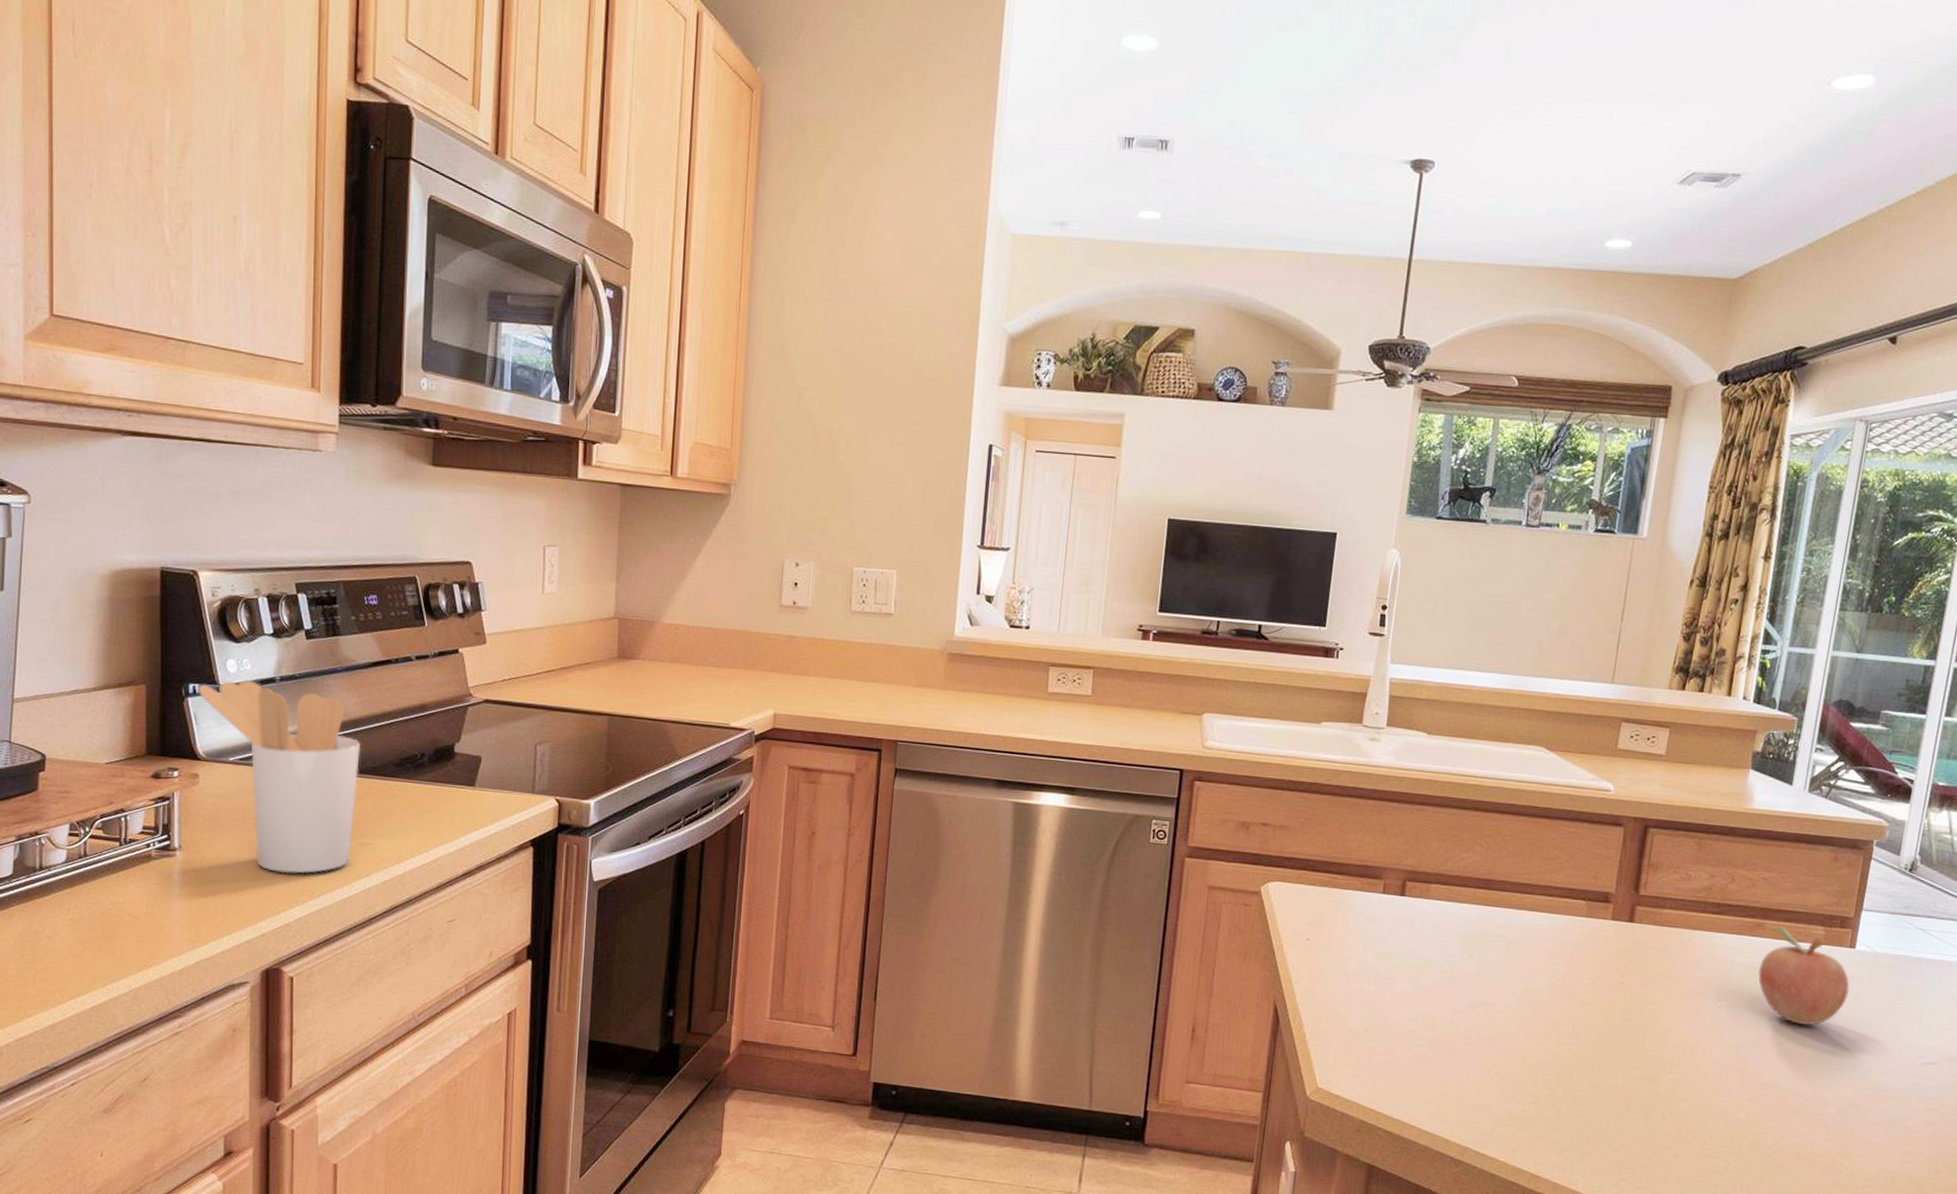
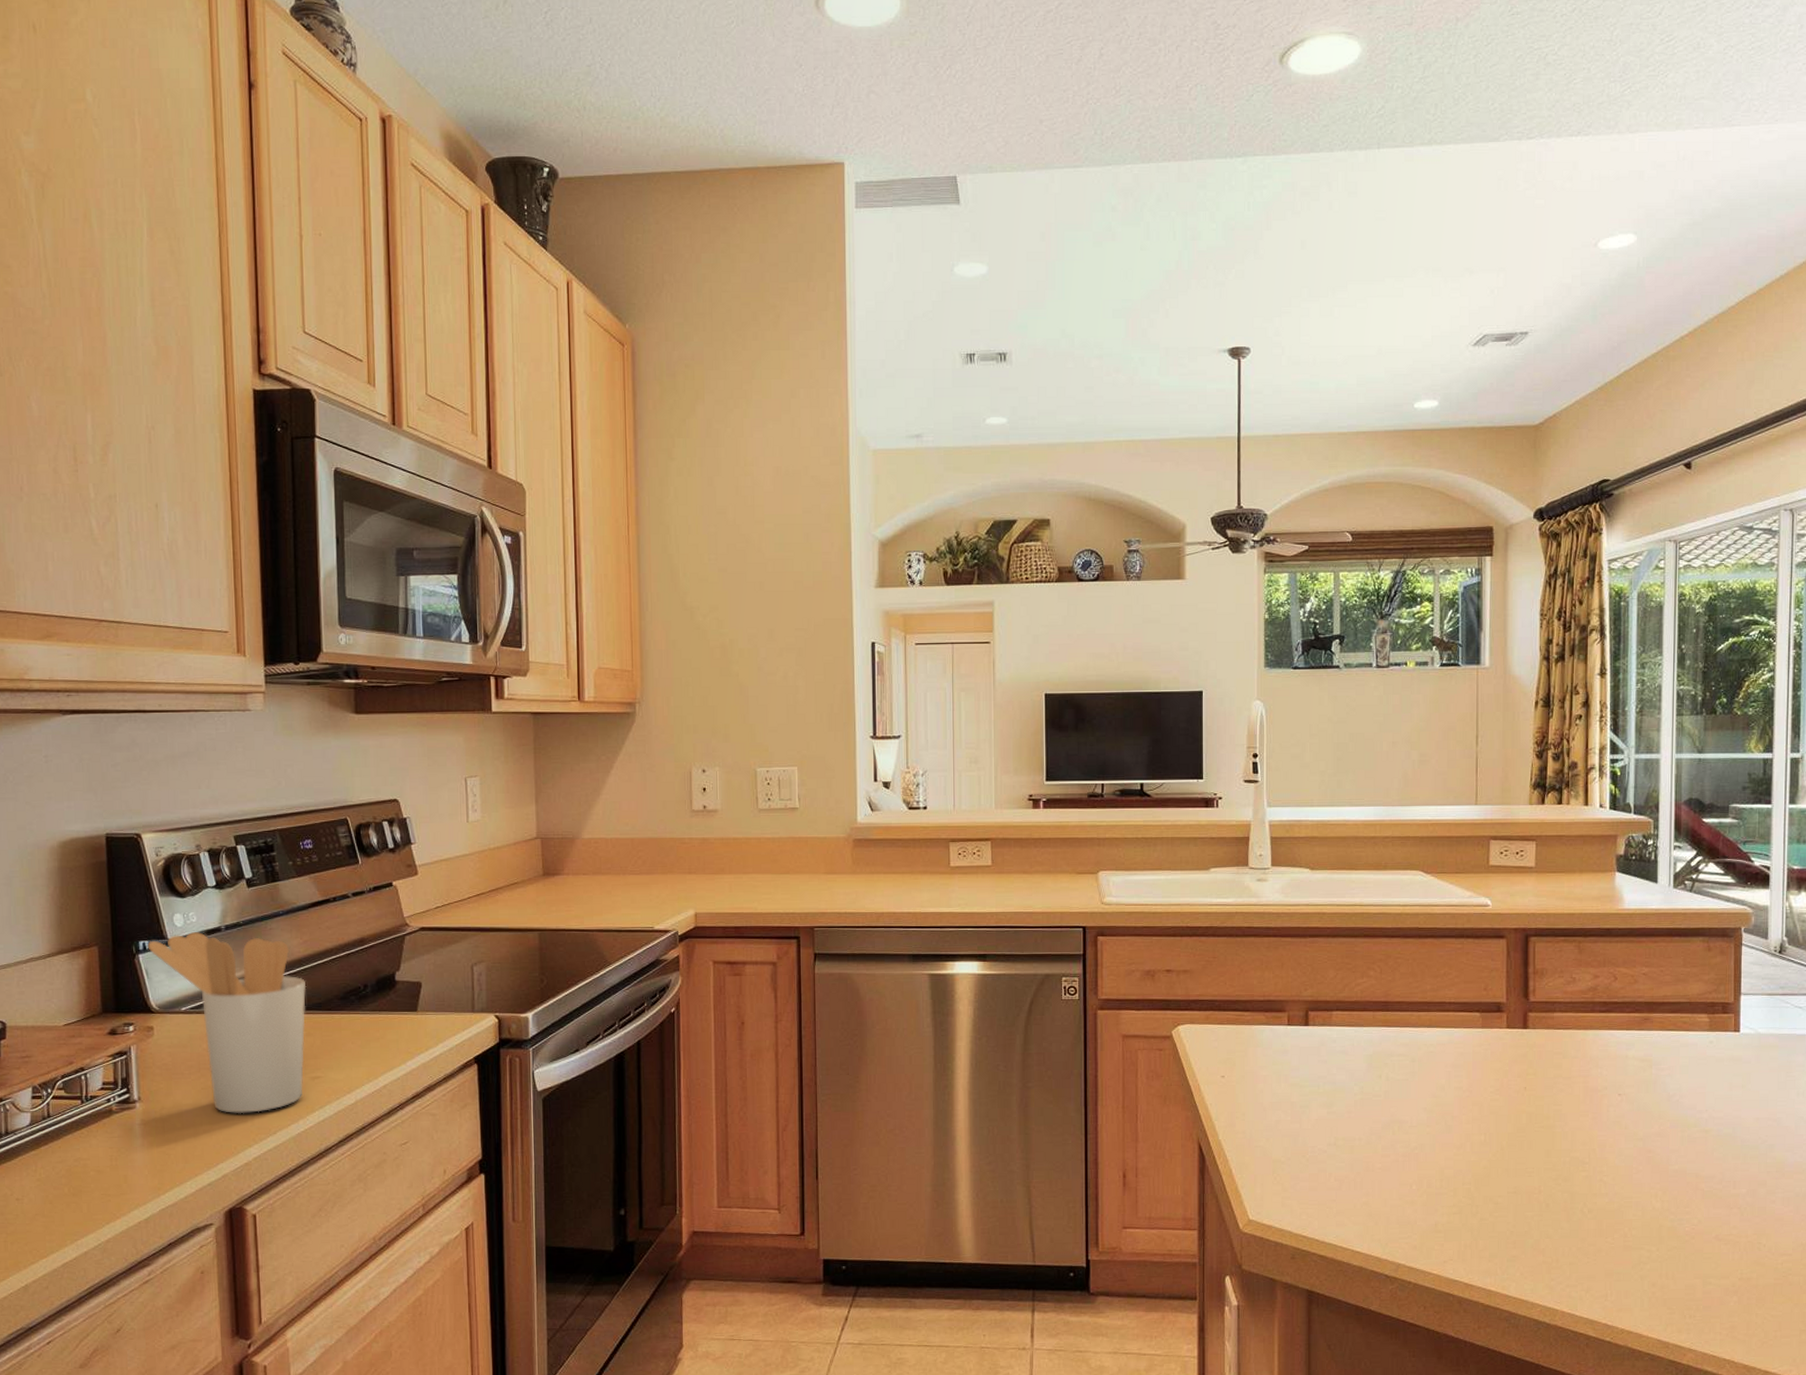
fruit: present [1758,924,1850,1026] -> none [1652,1017,1741,1111]

